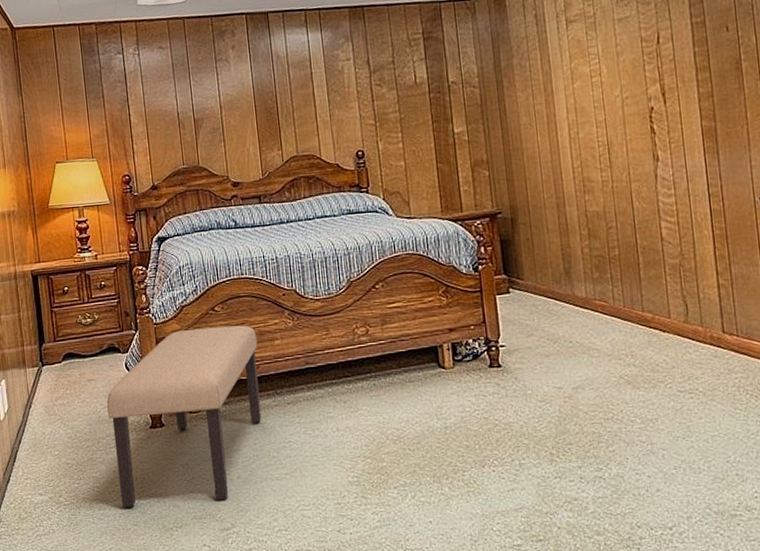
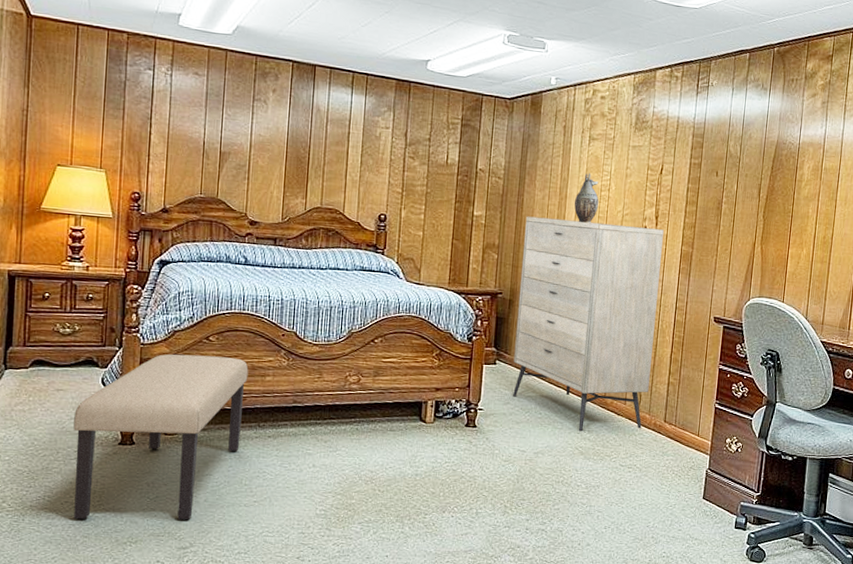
dresser: none [511,106,696,357] -> present [513,216,665,432]
decorative vase: none [562,60,592,117] -> present [574,173,600,223]

